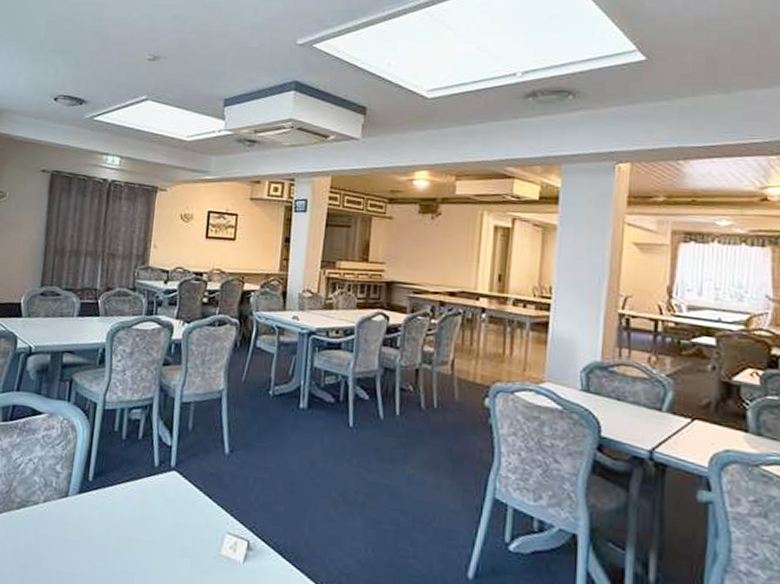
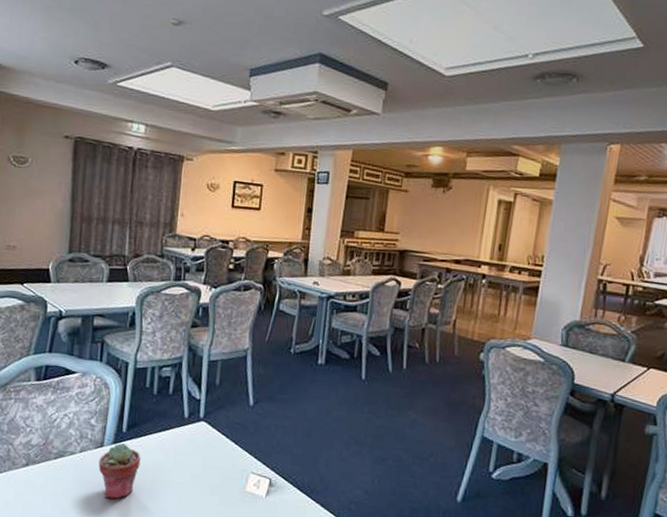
potted succulent: none [62,493,107,559] -> present [98,443,141,500]

